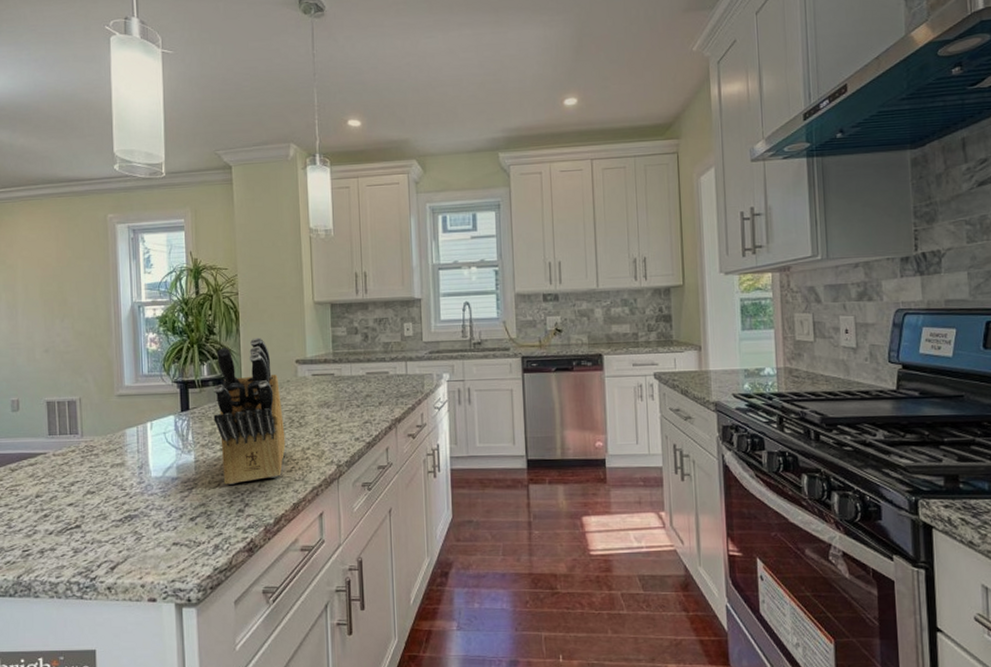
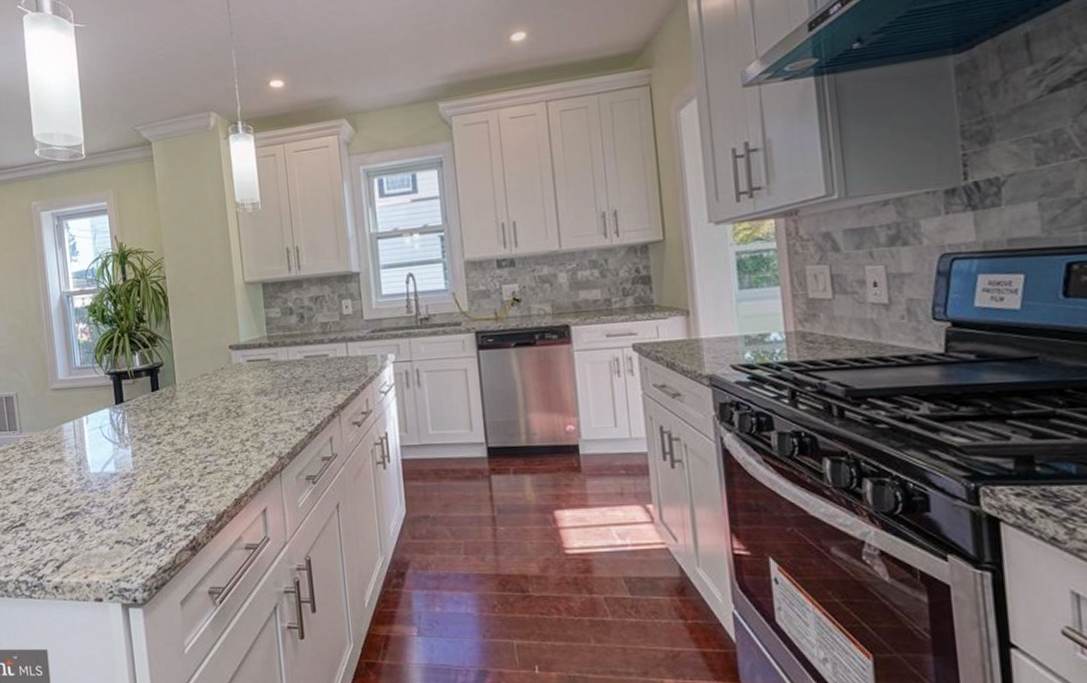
knife block: present [213,337,286,485] -> none [147,323,224,480]

